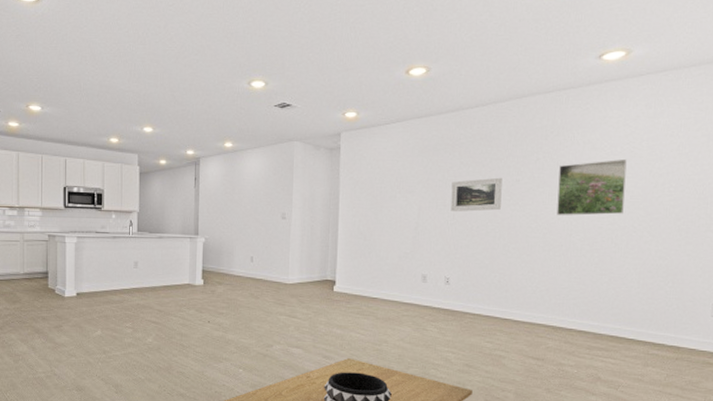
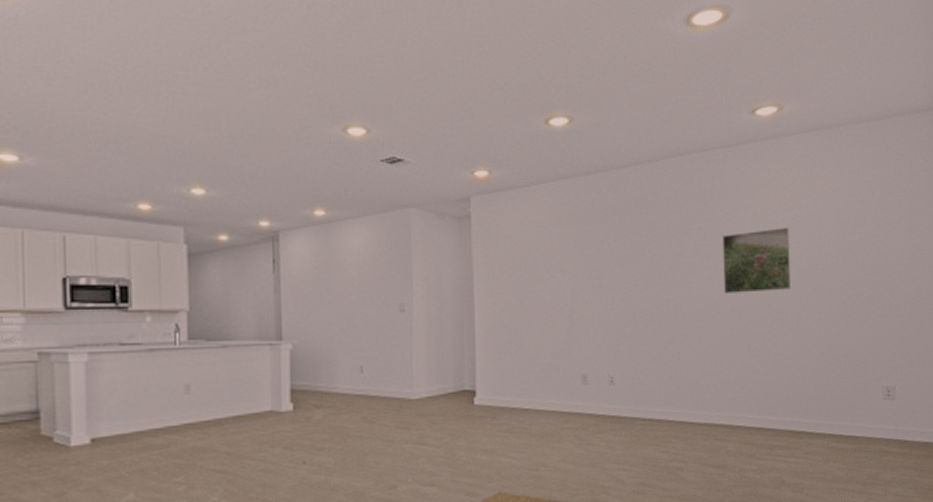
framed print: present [450,177,502,212] -> none [608,250,665,293]

